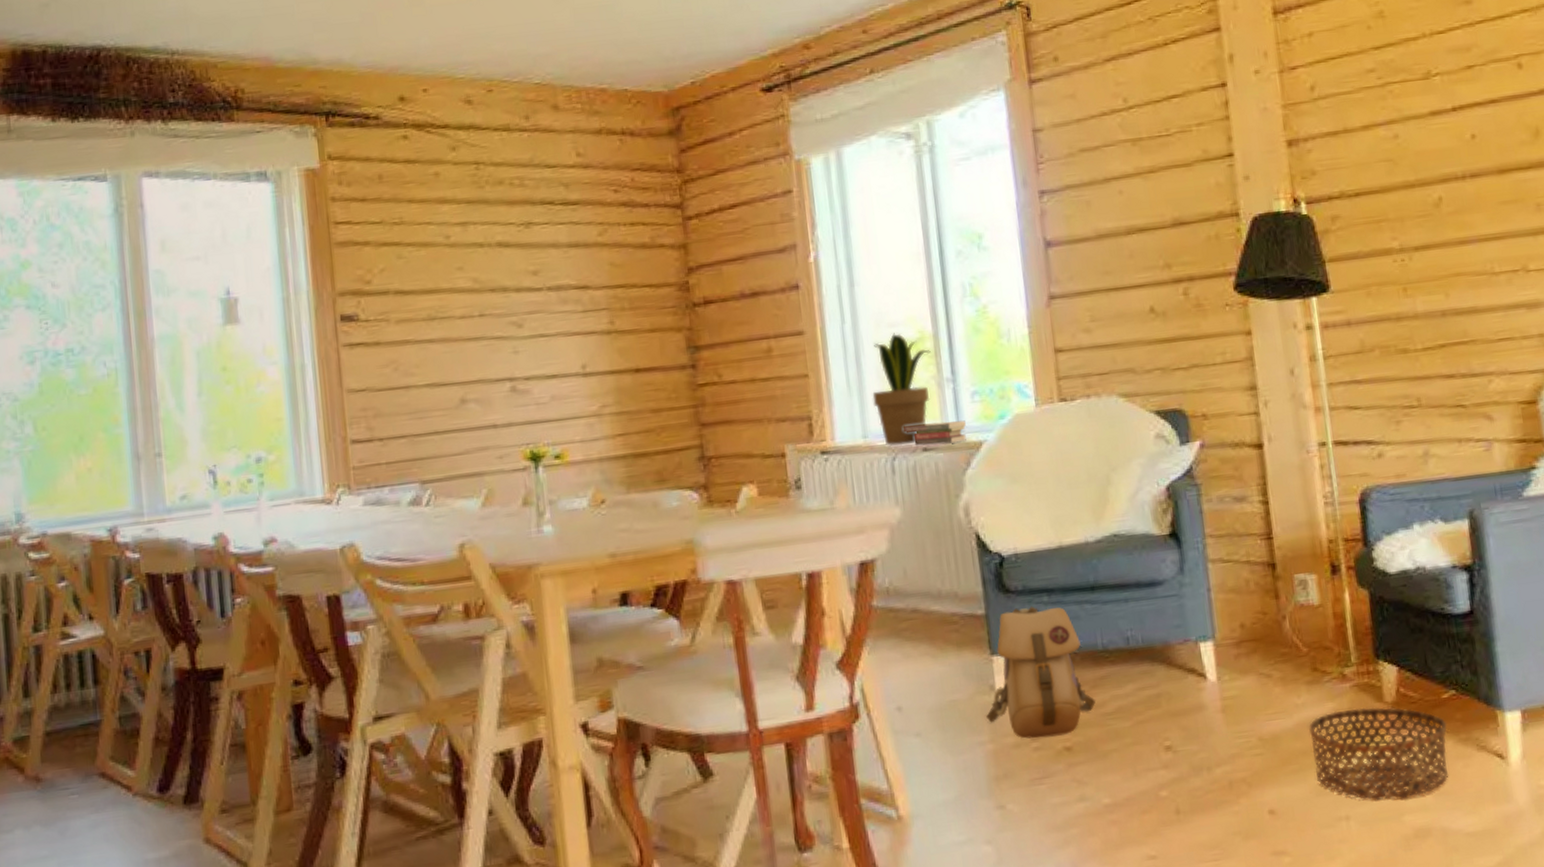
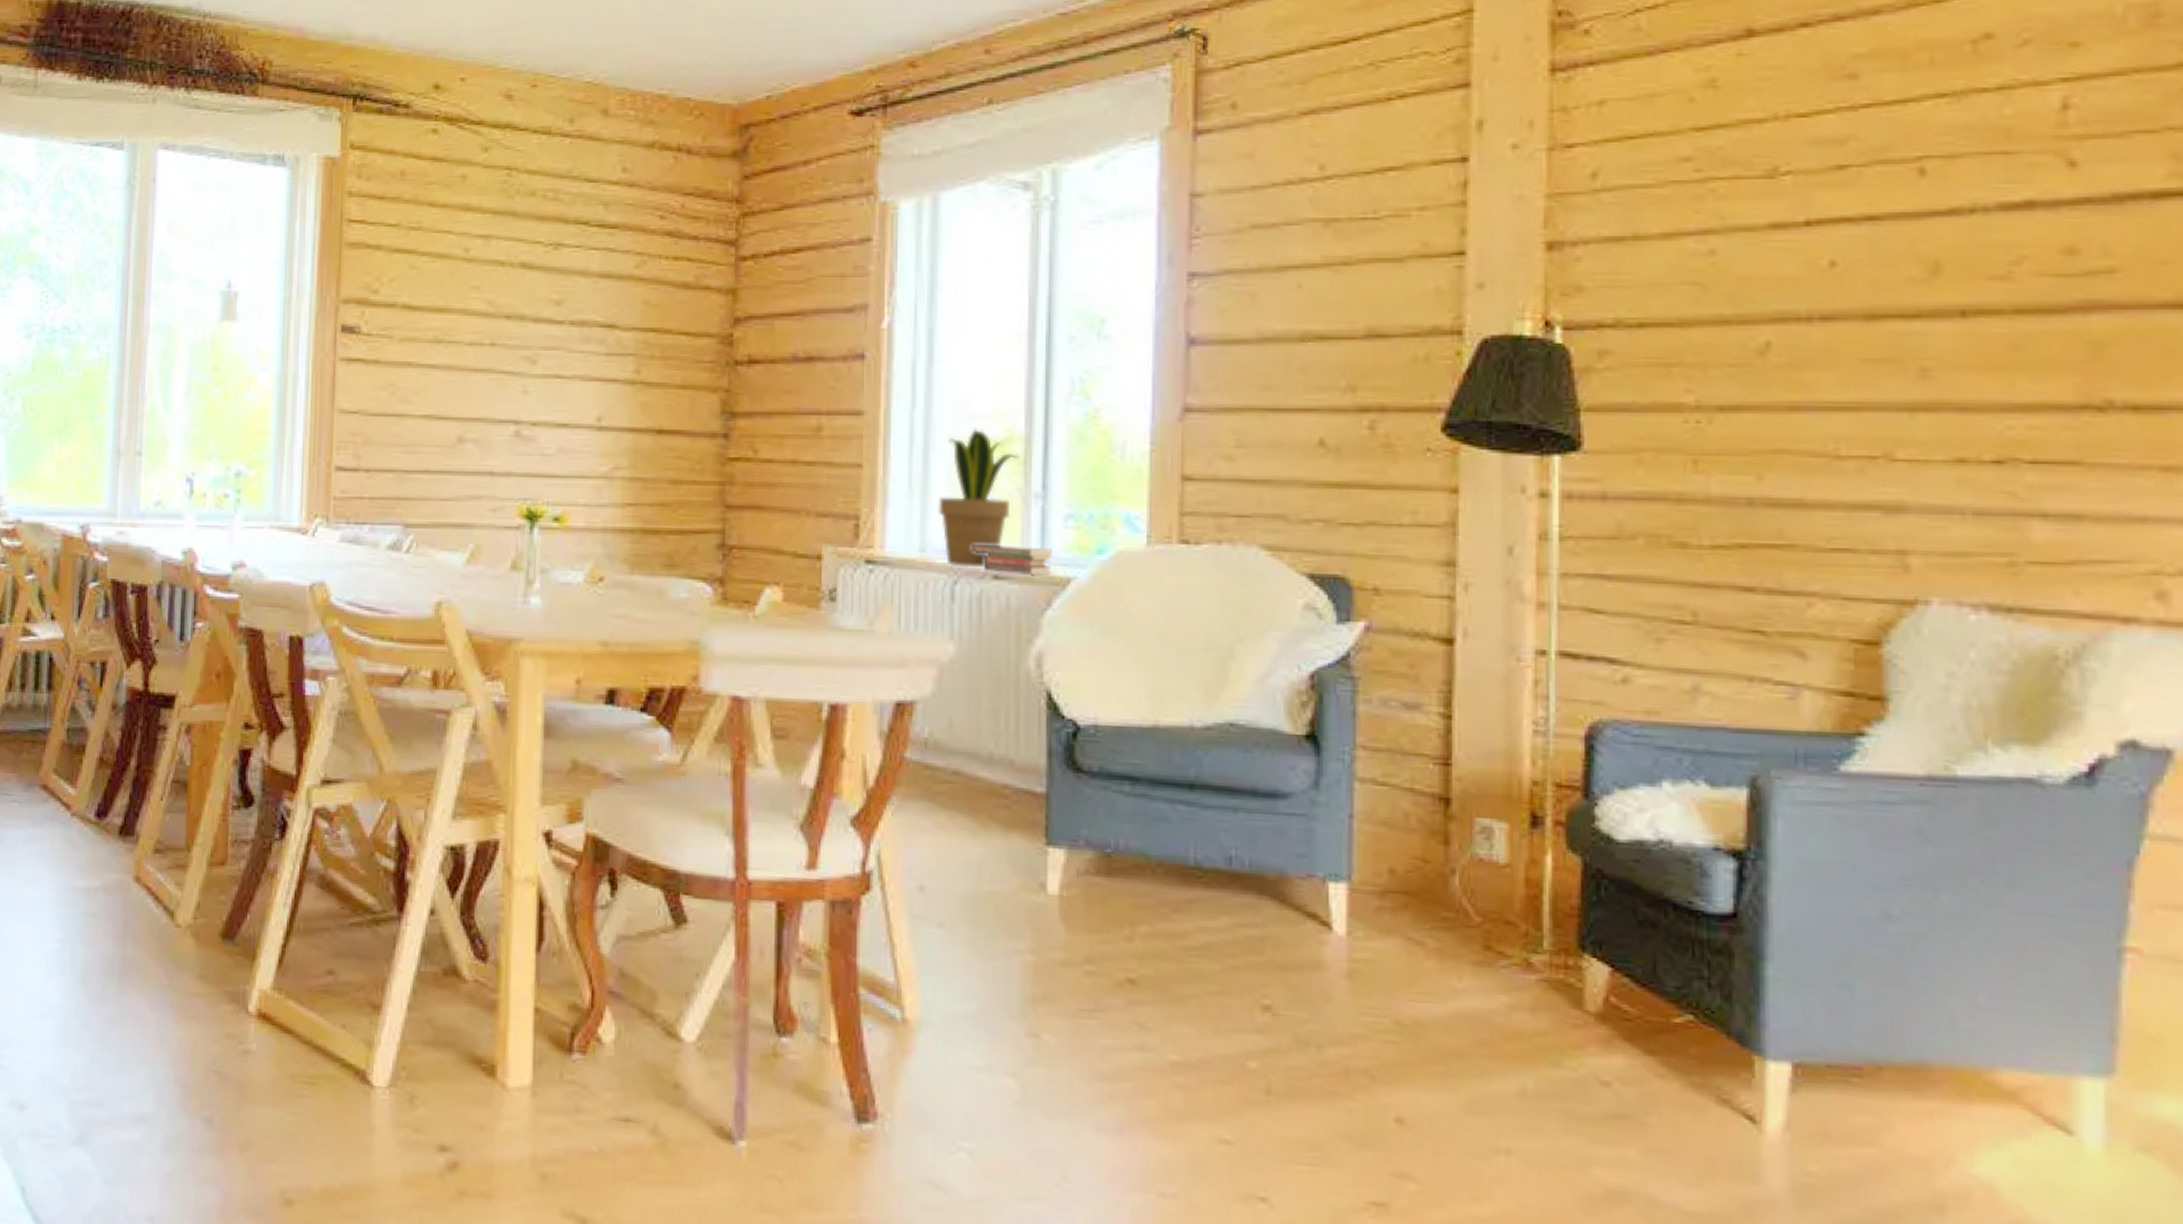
backpack: present [986,606,1096,739] -> none [1030,793,1177,963]
basket: present [1309,707,1449,800] -> none [1469,1008,1674,1145]

